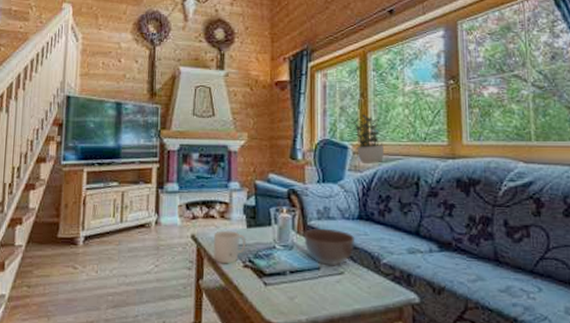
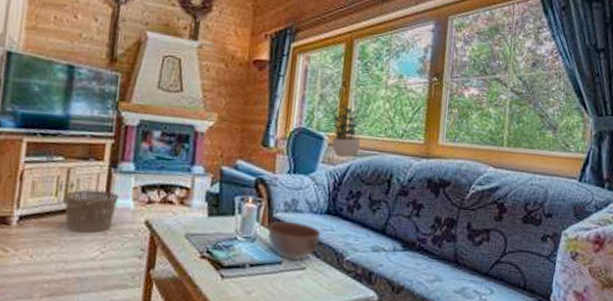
basket: none [121,209,167,250] -> present [64,190,119,234]
mug: present [214,230,247,264] -> none [168,218,206,254]

